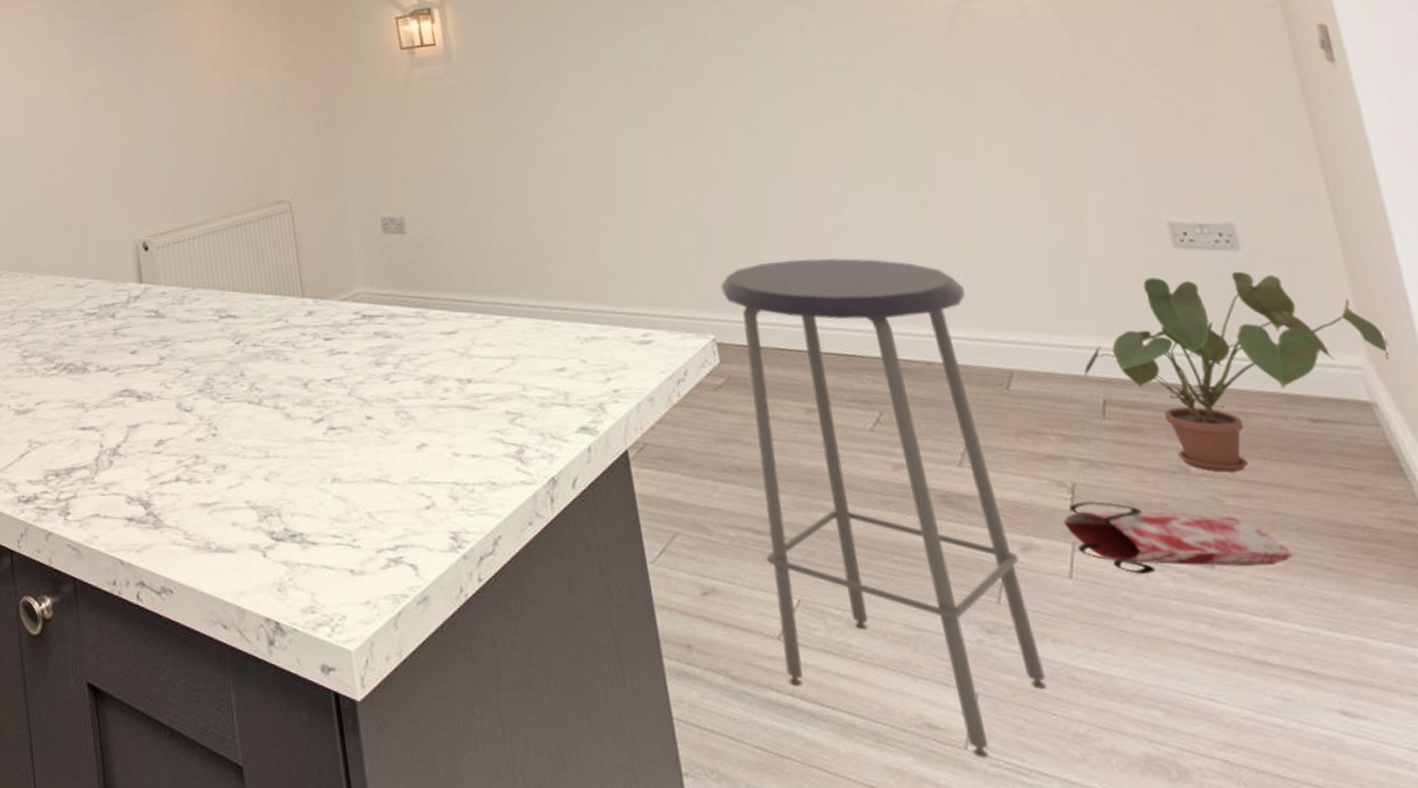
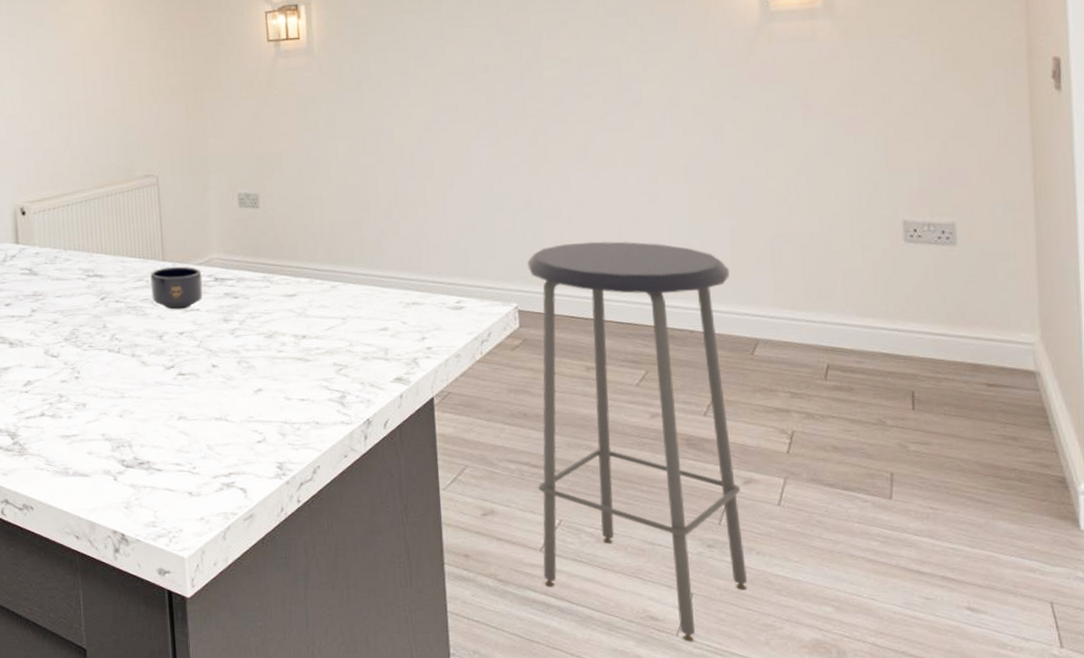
mug: none [289,302,350,353] -> present [150,266,203,310]
bag: present [1063,501,1293,574] -> none [780,445,954,503]
house plant: present [1084,271,1390,472] -> none [815,263,1057,425]

